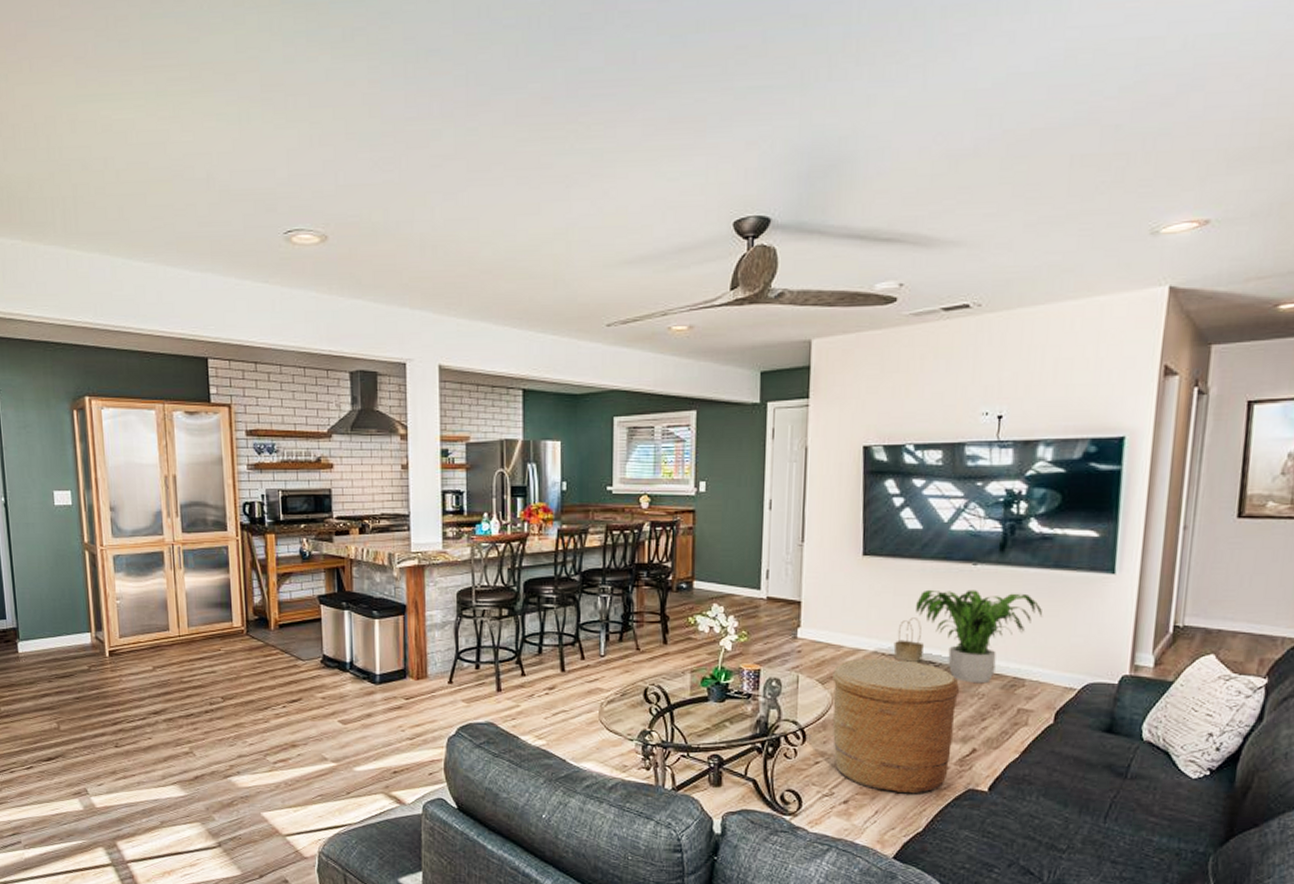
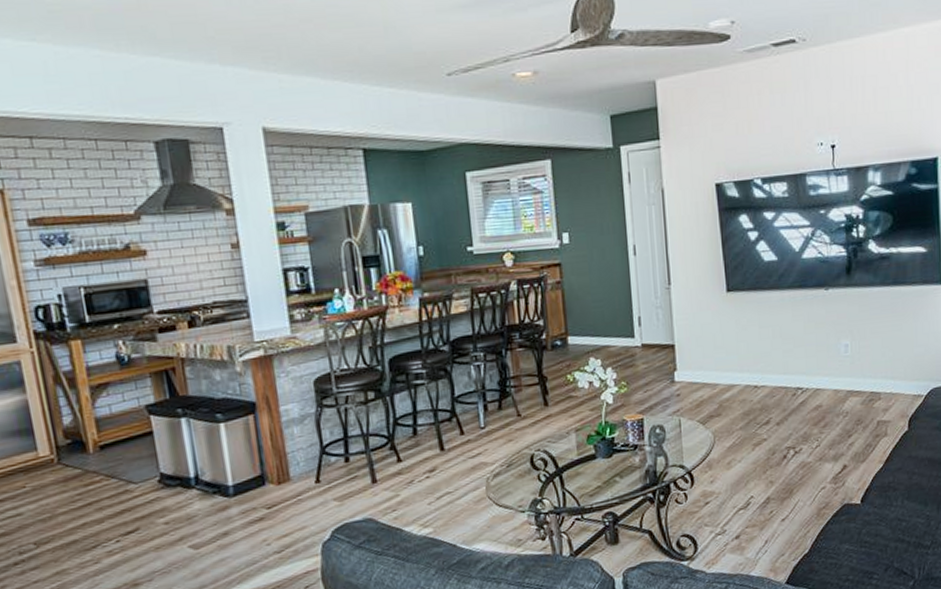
basket: present [832,658,960,794] -> none [712,389,827,520]
basket: present [893,617,924,663] -> none [764,347,791,392]
potted plant: present [916,589,1043,684] -> none [780,311,889,404]

